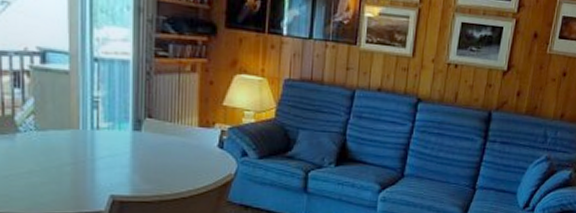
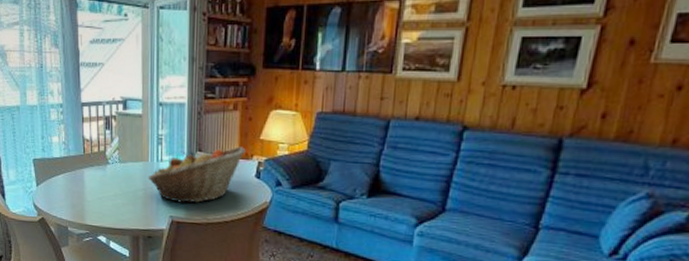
fruit basket: none [78,113,206,179] -> present [147,146,246,204]

